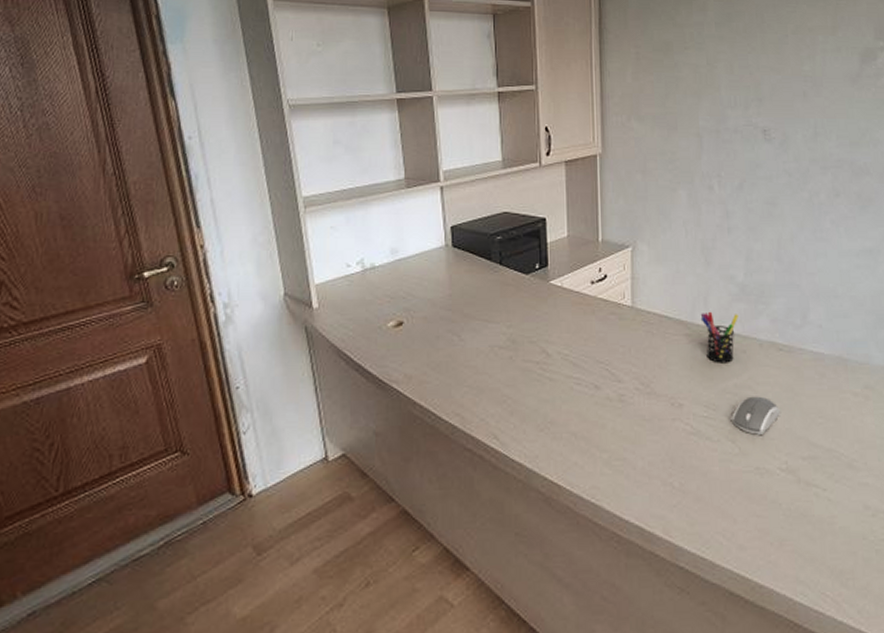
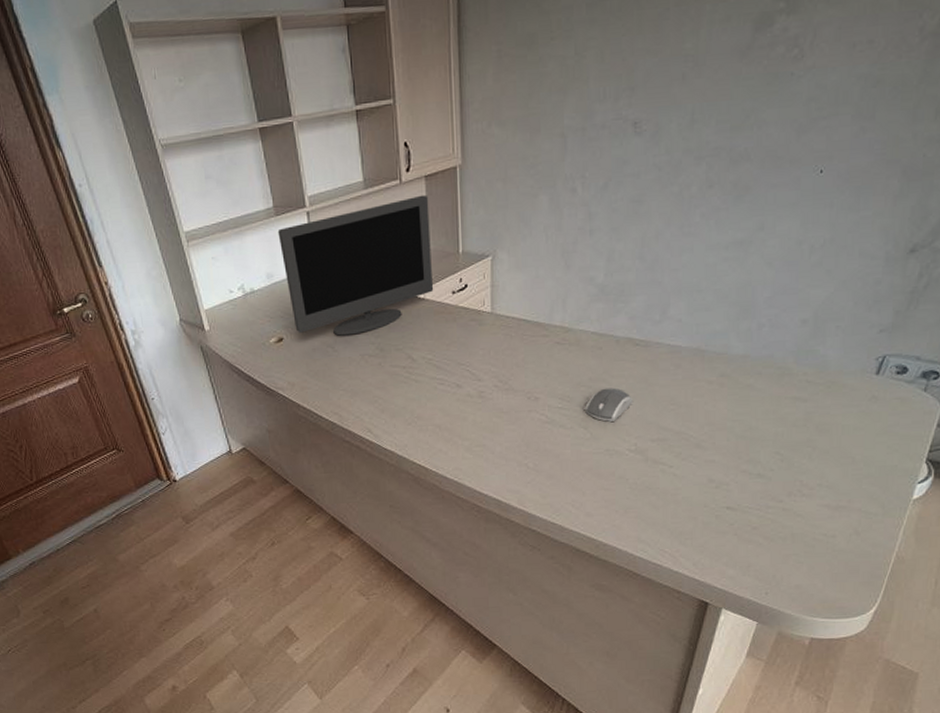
monitor: none [407,179,572,323] -> present [277,194,434,336]
pen holder: present [700,311,738,363] -> none [558,312,596,360]

